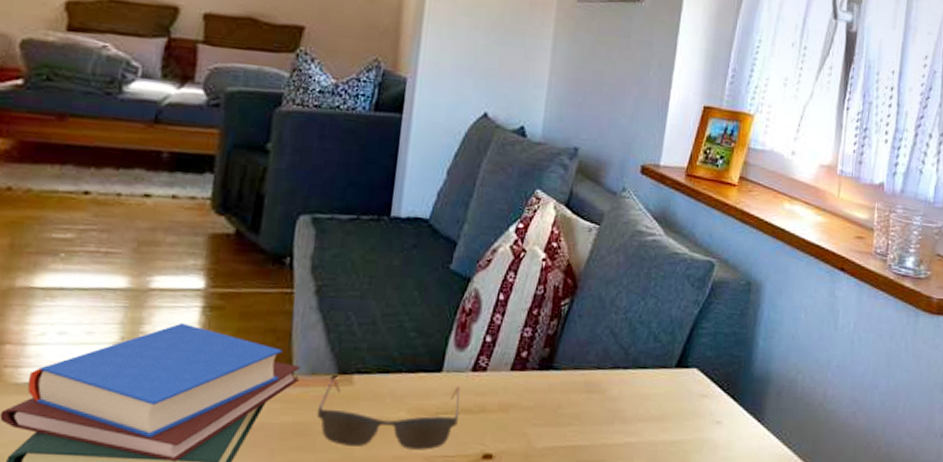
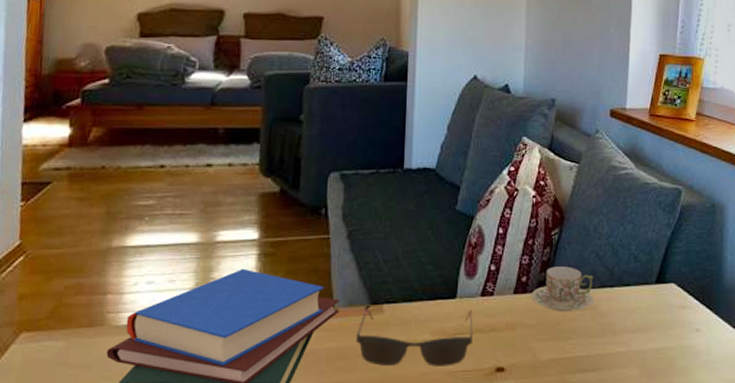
teacup: none [531,342,606,394] -> present [531,266,595,311]

